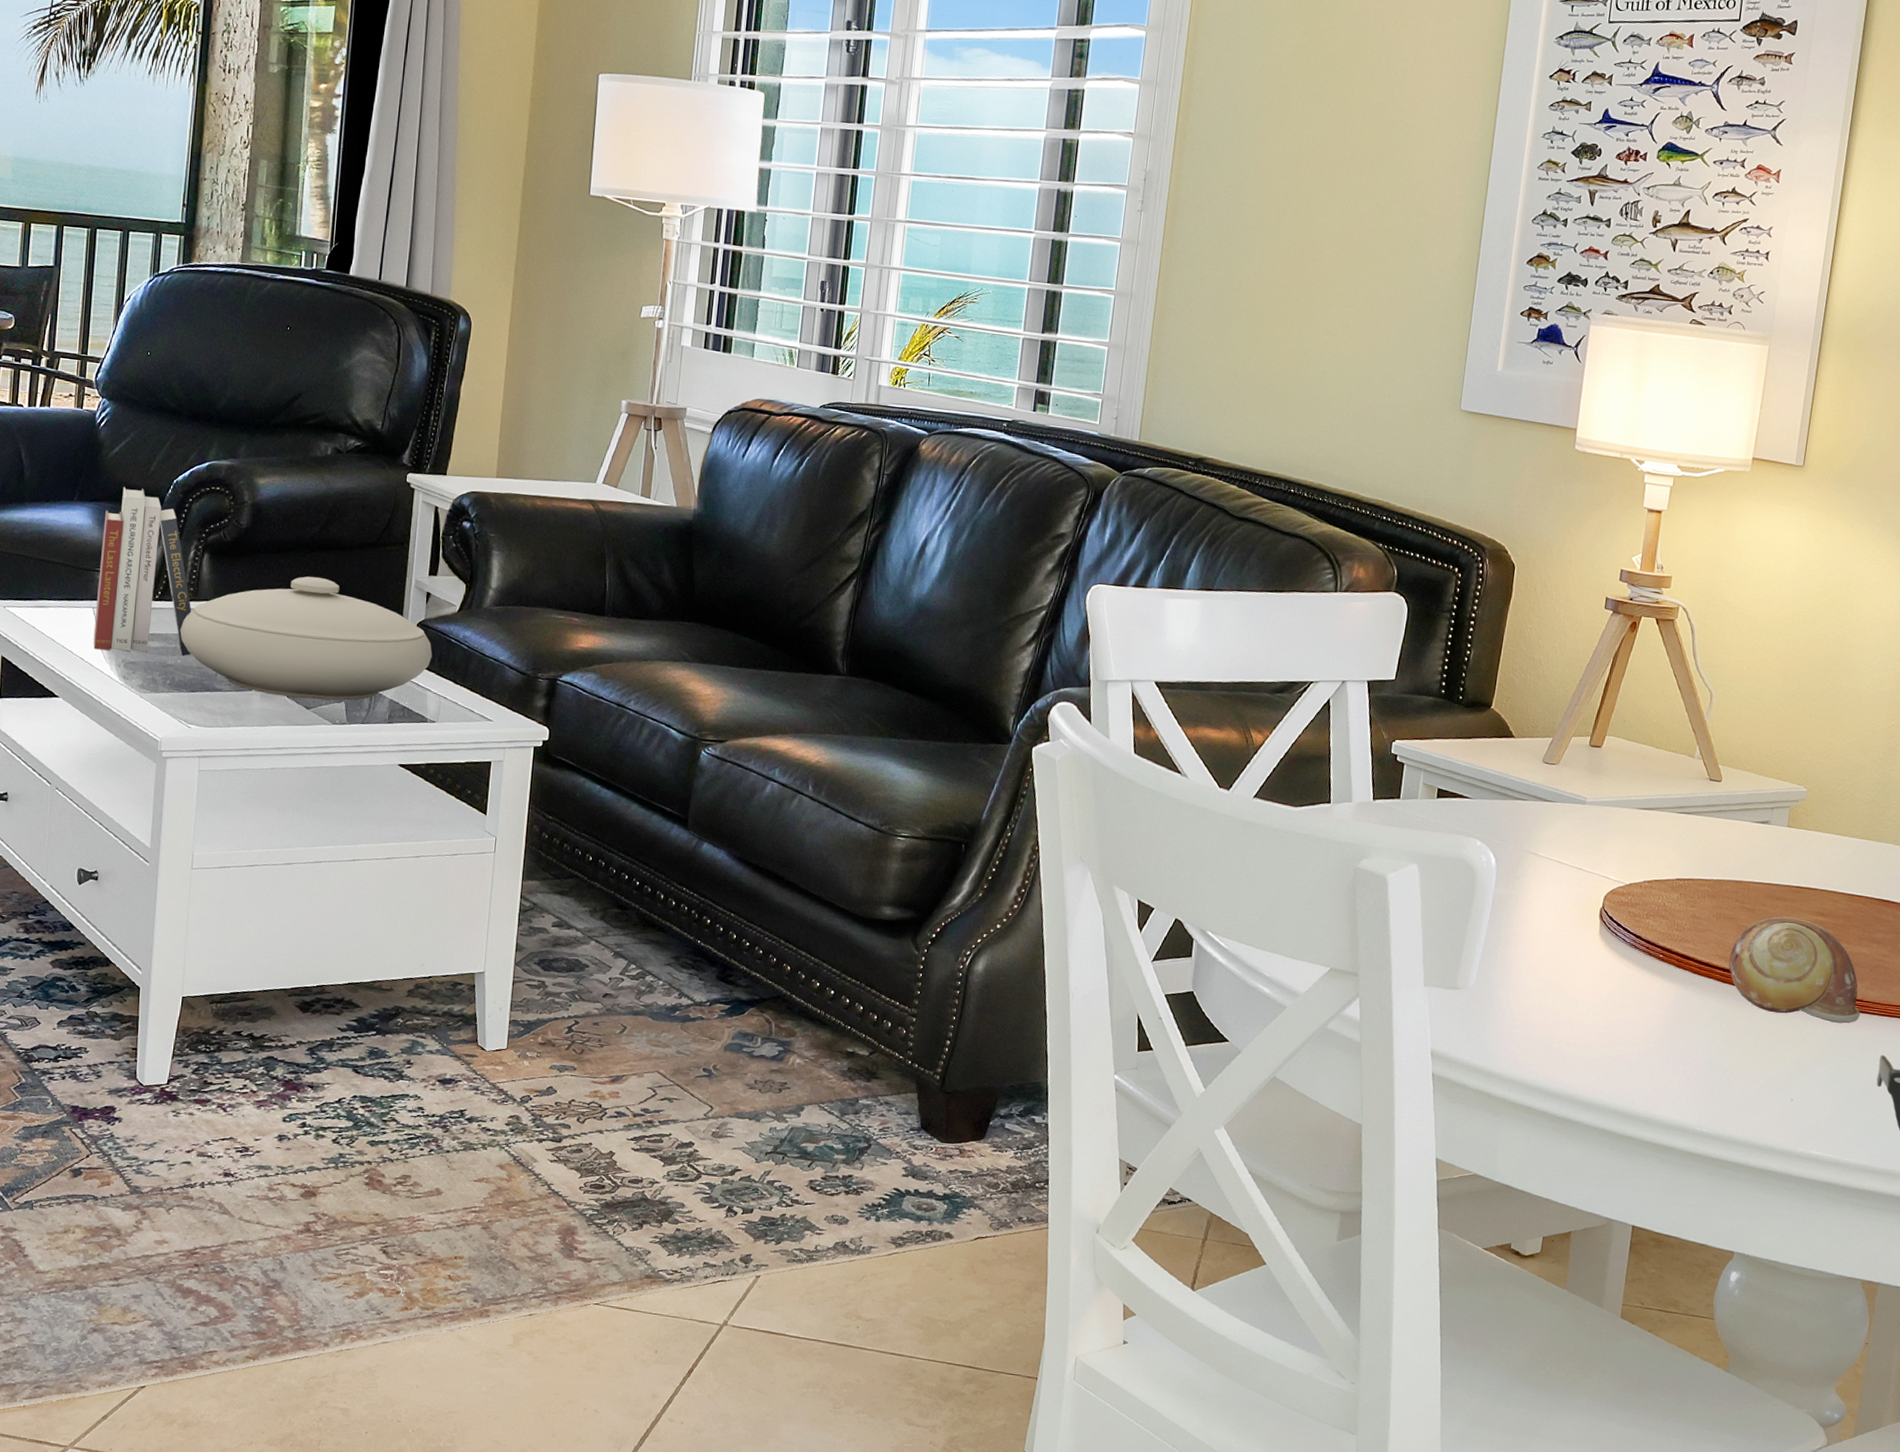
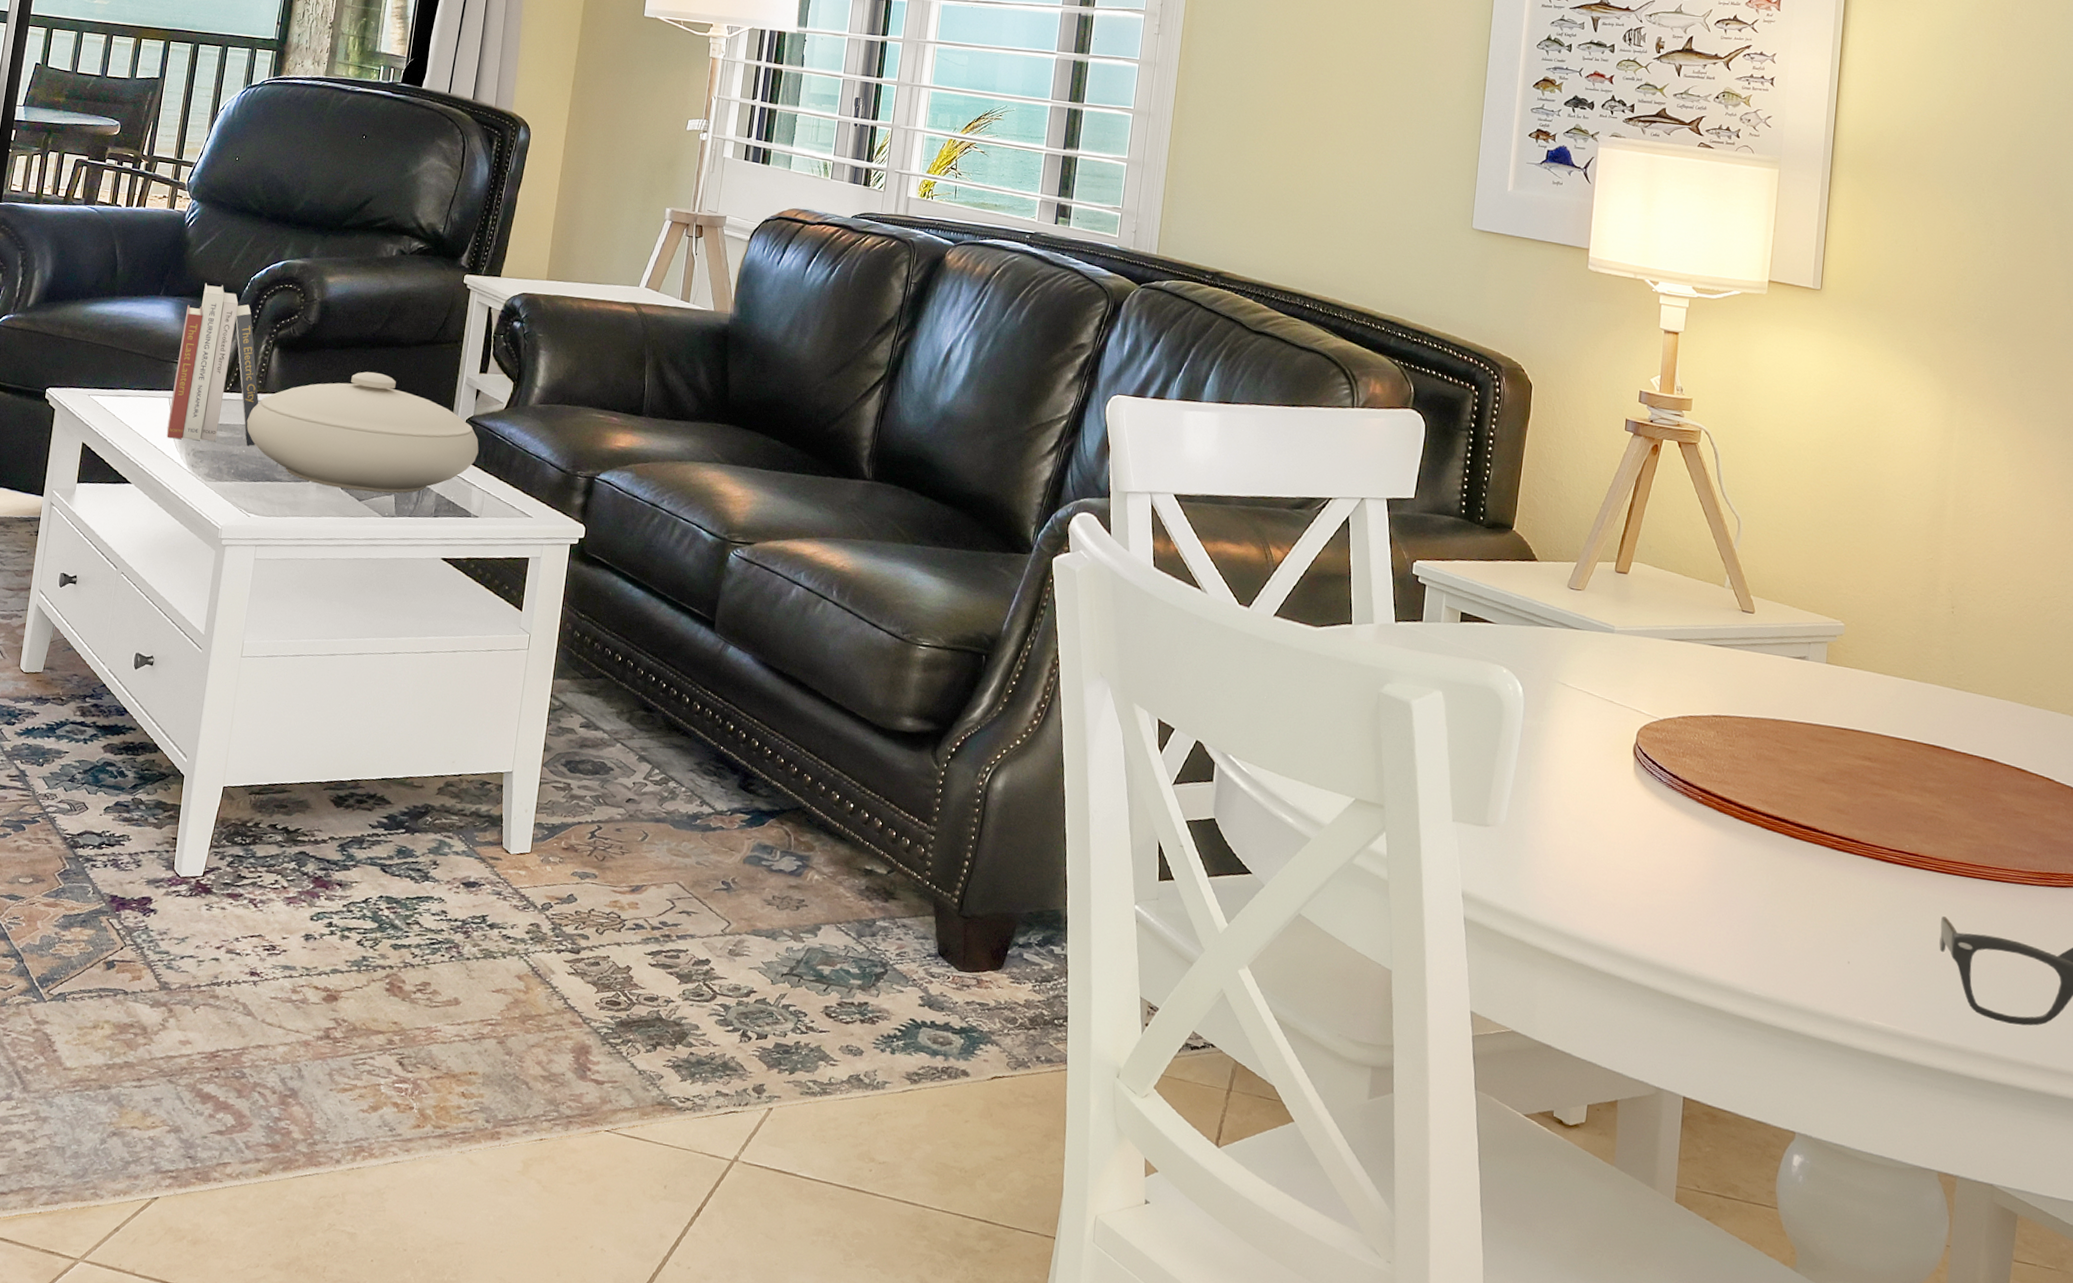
seashell: present [1728,916,1860,1024] -> none [1772,759,1916,880]

